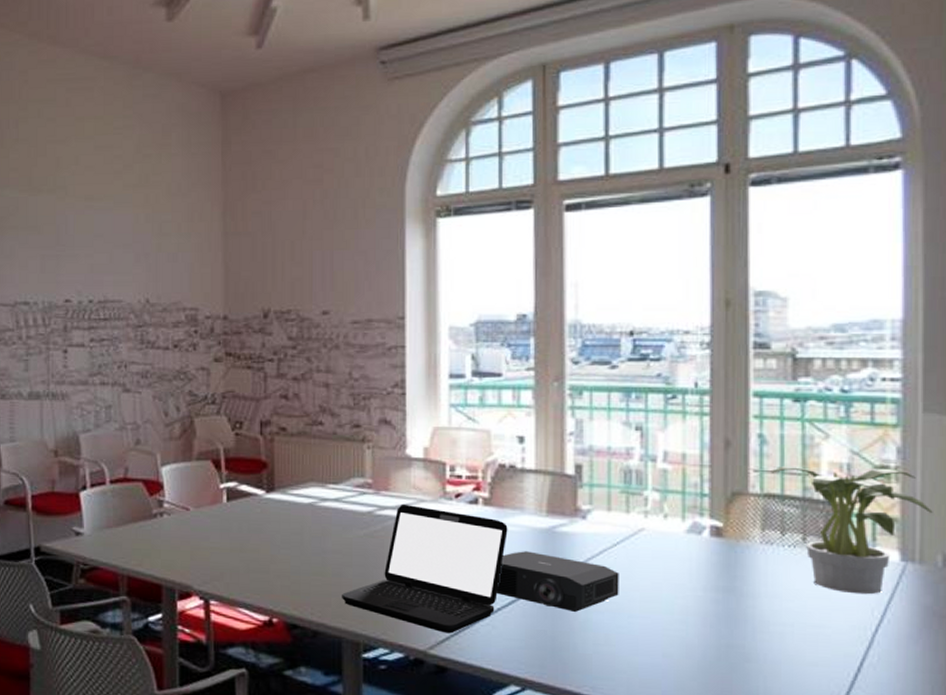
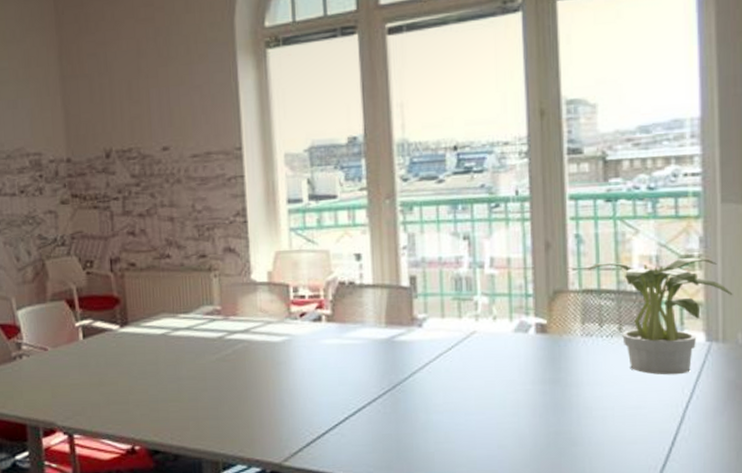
laptop: present [342,503,508,634] -> none [199,326,351,445]
projector: present [496,551,619,612] -> none [343,361,456,414]

